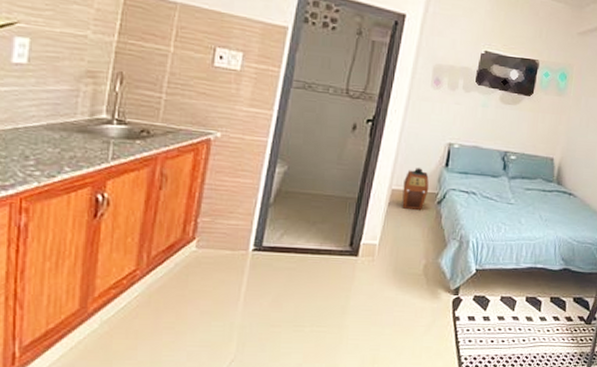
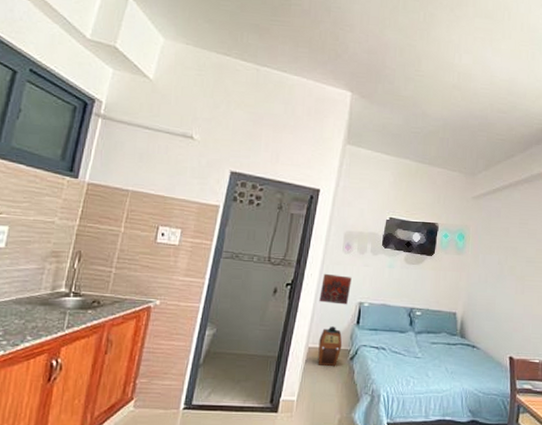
decorative tile: none [404,110,441,146] -> present [319,273,352,305]

